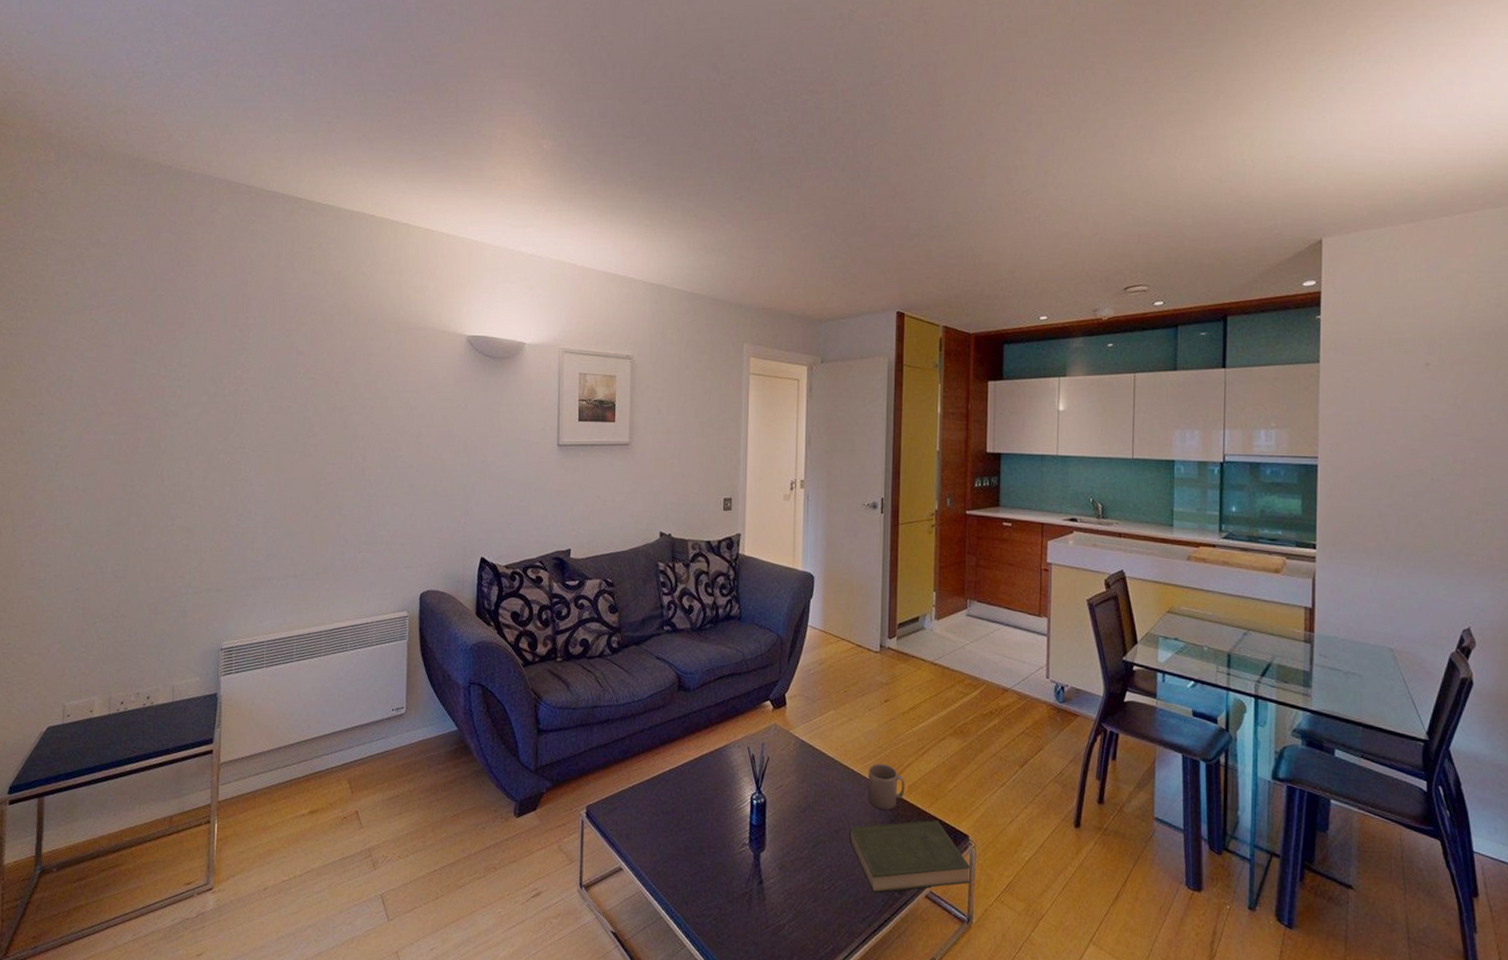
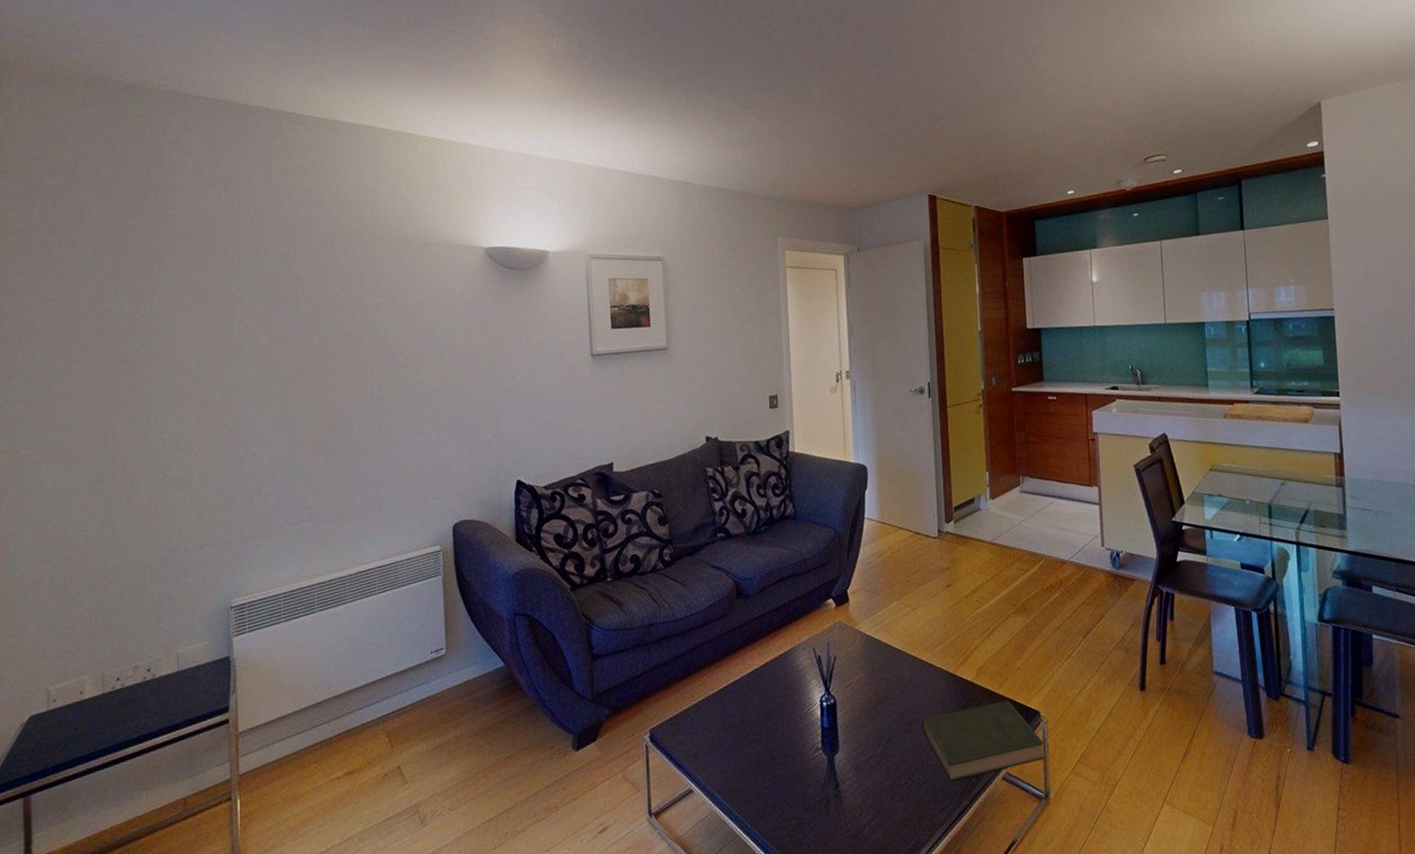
mug: present [867,764,905,810] -> none [936,650,974,697]

